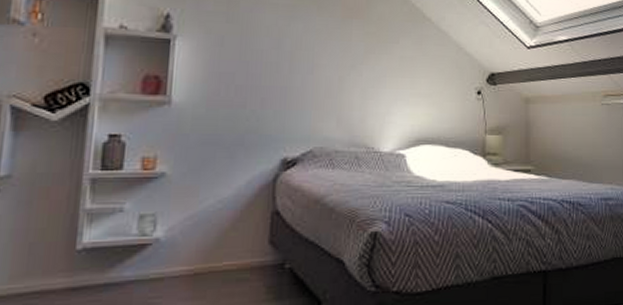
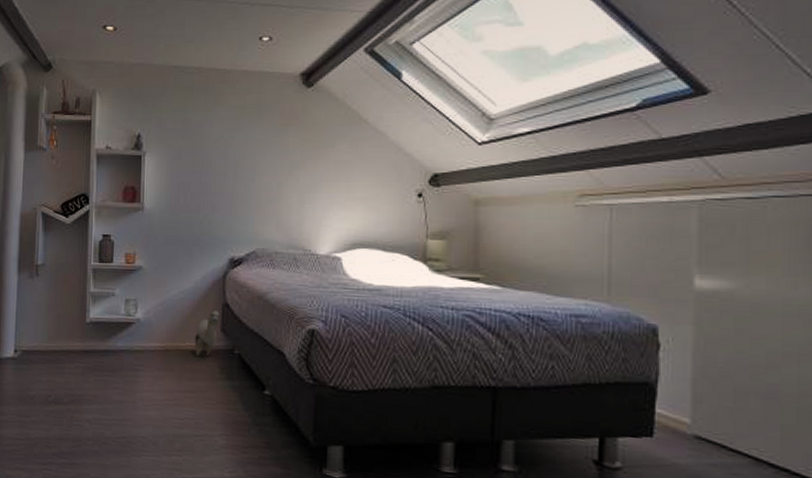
plush toy: none [234,217,268,277] -> present [194,308,220,357]

